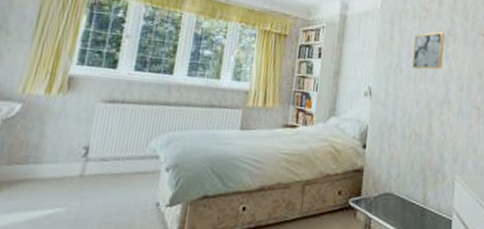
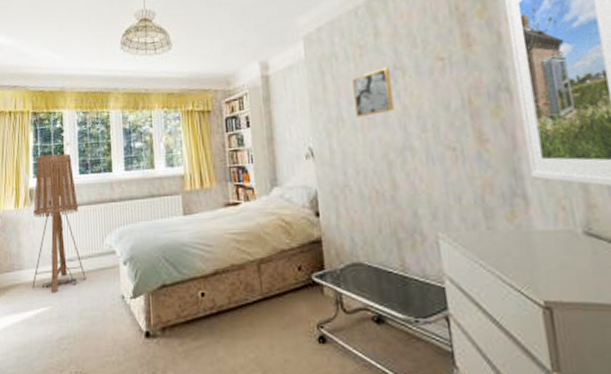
floor lamp: none [48,42,129,193] -> present [32,153,86,293]

